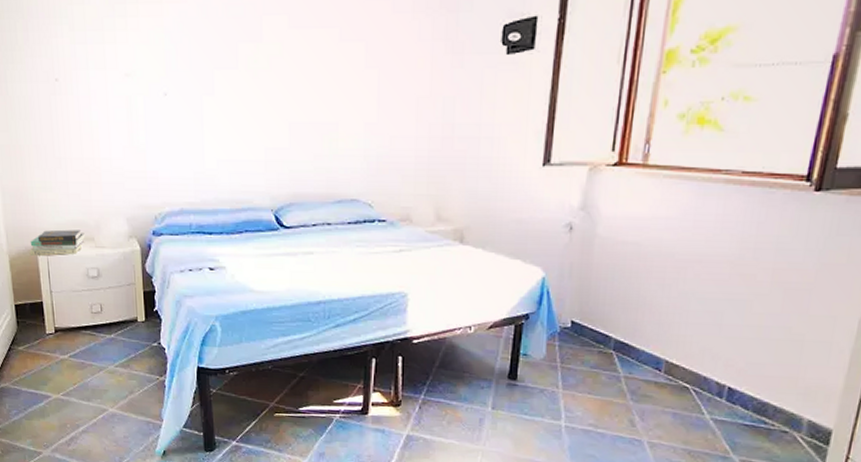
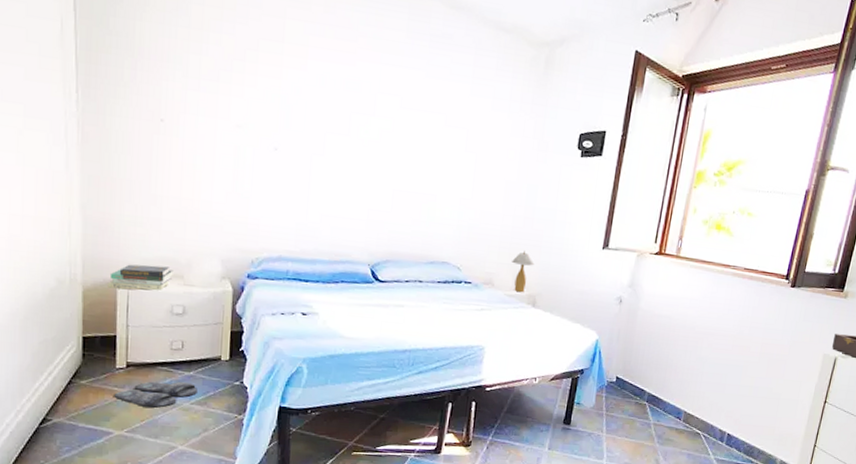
slippers: none [47,344,120,371] -> present [114,381,197,408]
table lamp: none [431,177,459,228] -> present [512,250,534,293]

